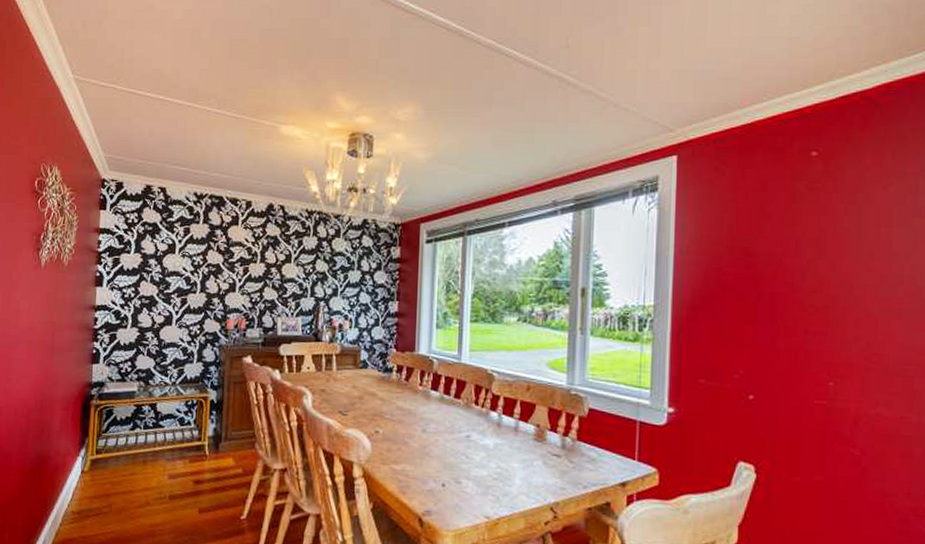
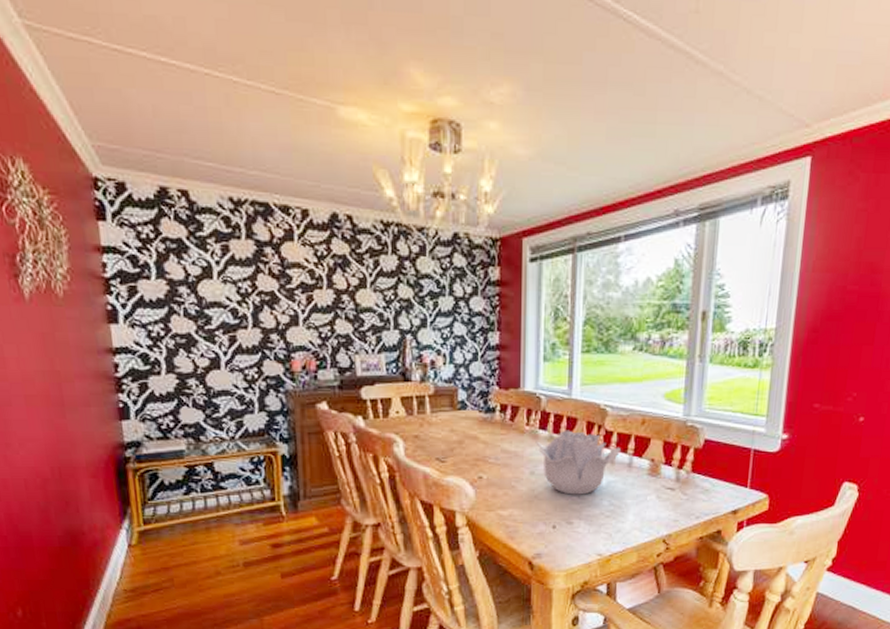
decorative bowl: none [428,391,507,456] -> present [536,430,620,495]

